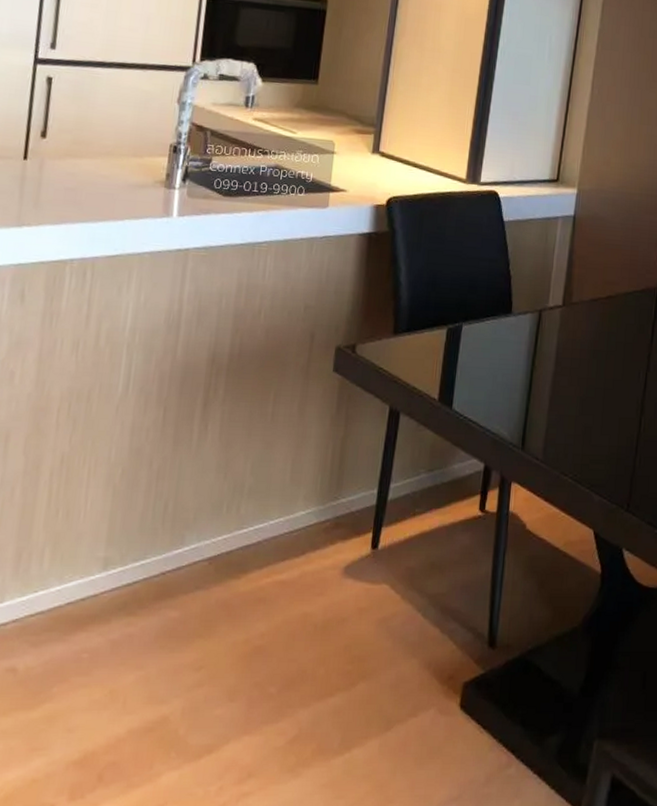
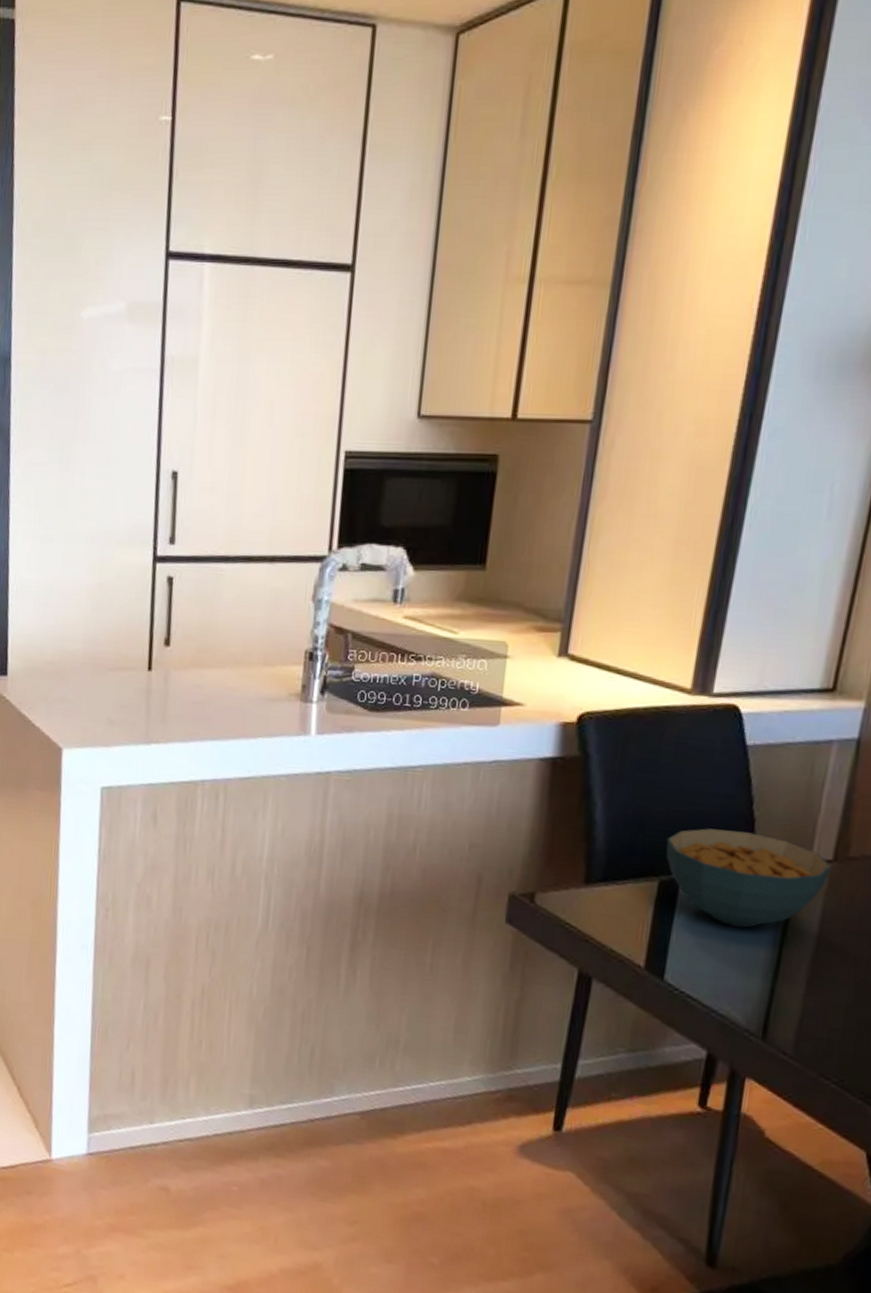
cereal bowl: none [451,285,562,361] -> present [666,828,832,928]

